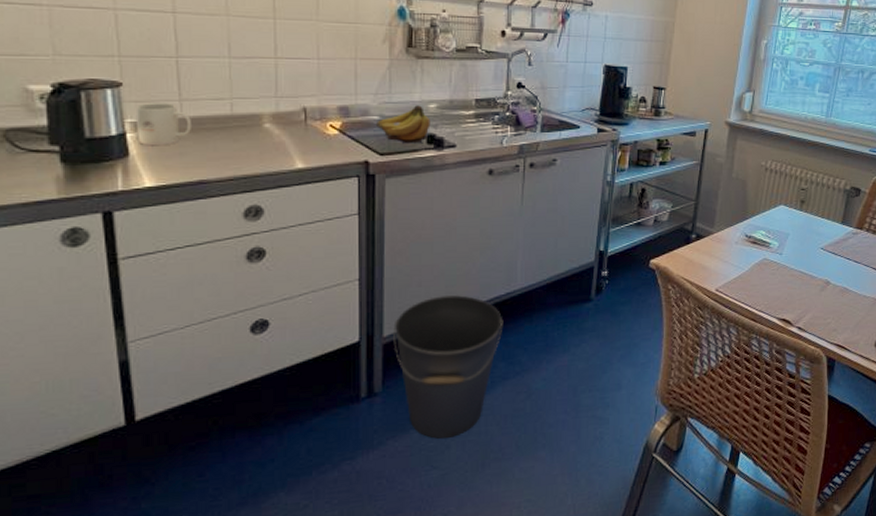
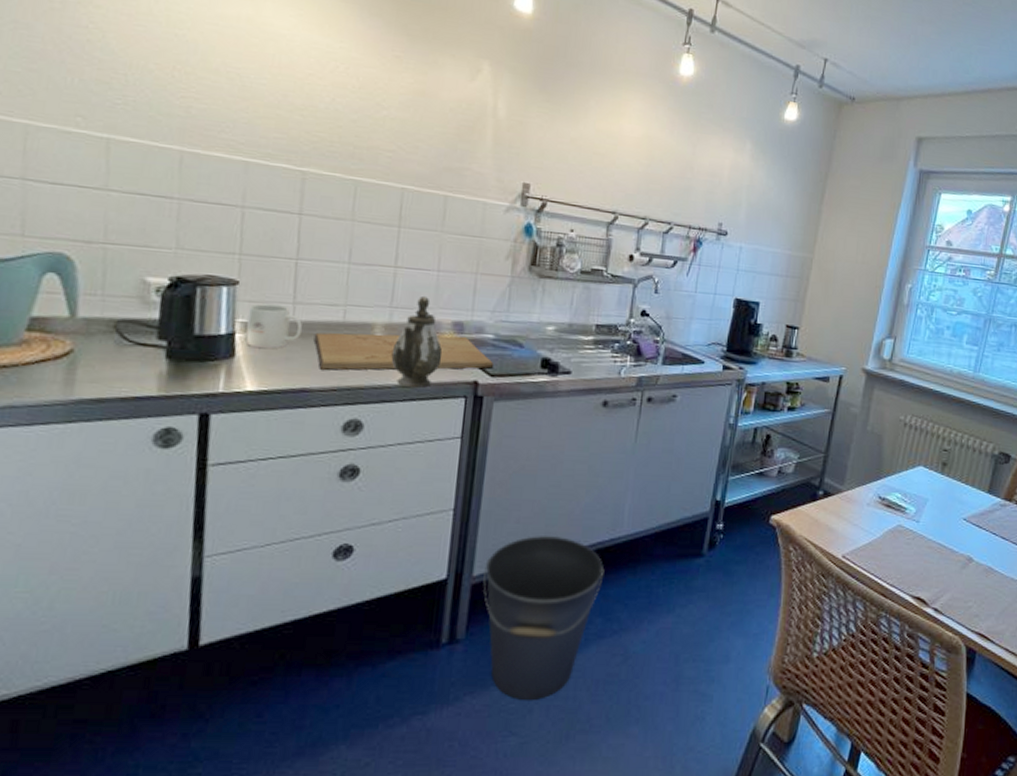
cutting board: none [204,119,381,161] -> present [313,332,493,370]
teapot: none [282,83,332,172] -> present [391,295,443,389]
fruit: present [375,105,431,144] -> none [489,326,547,367]

